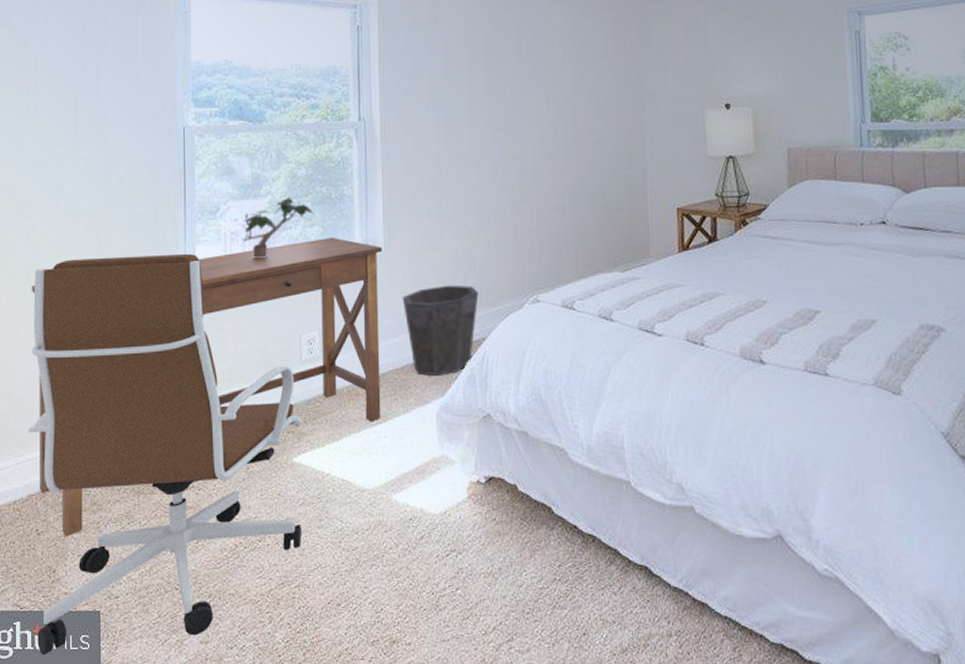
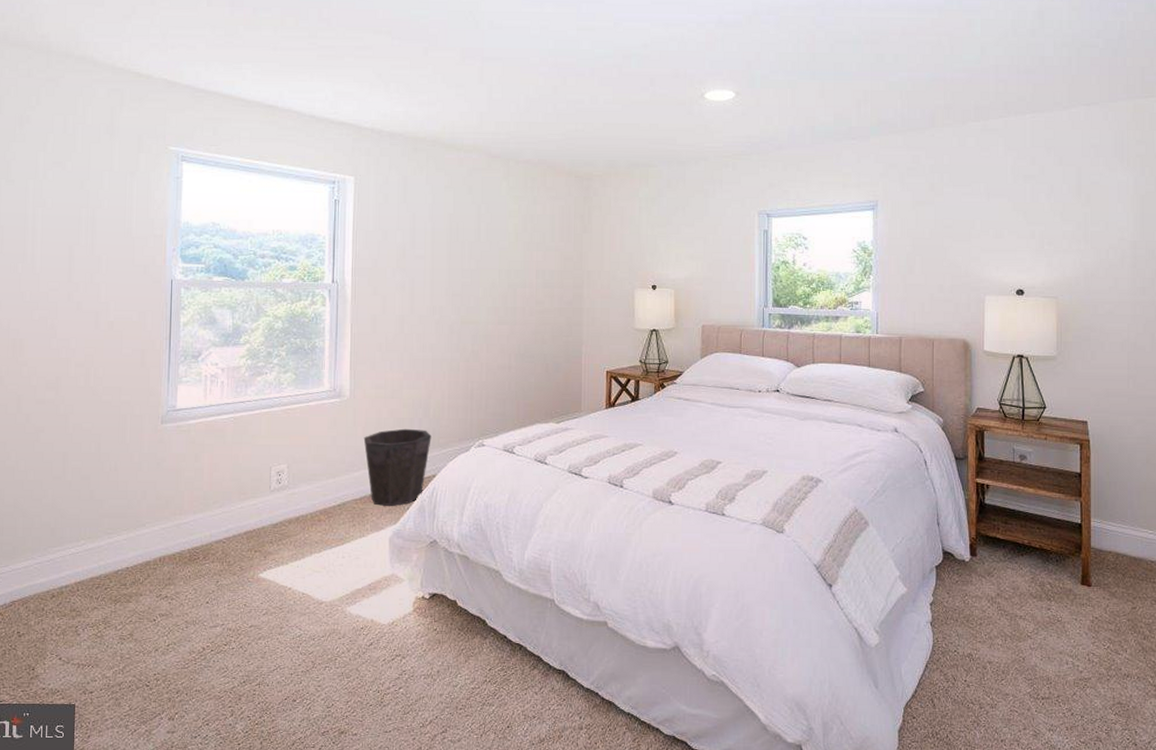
office chair: present [28,253,303,656] -> none [14,392,269,743]
desk: present [31,237,382,537] -> none [21,383,348,639]
potted plant: present [241,196,315,259] -> none [220,346,289,399]

